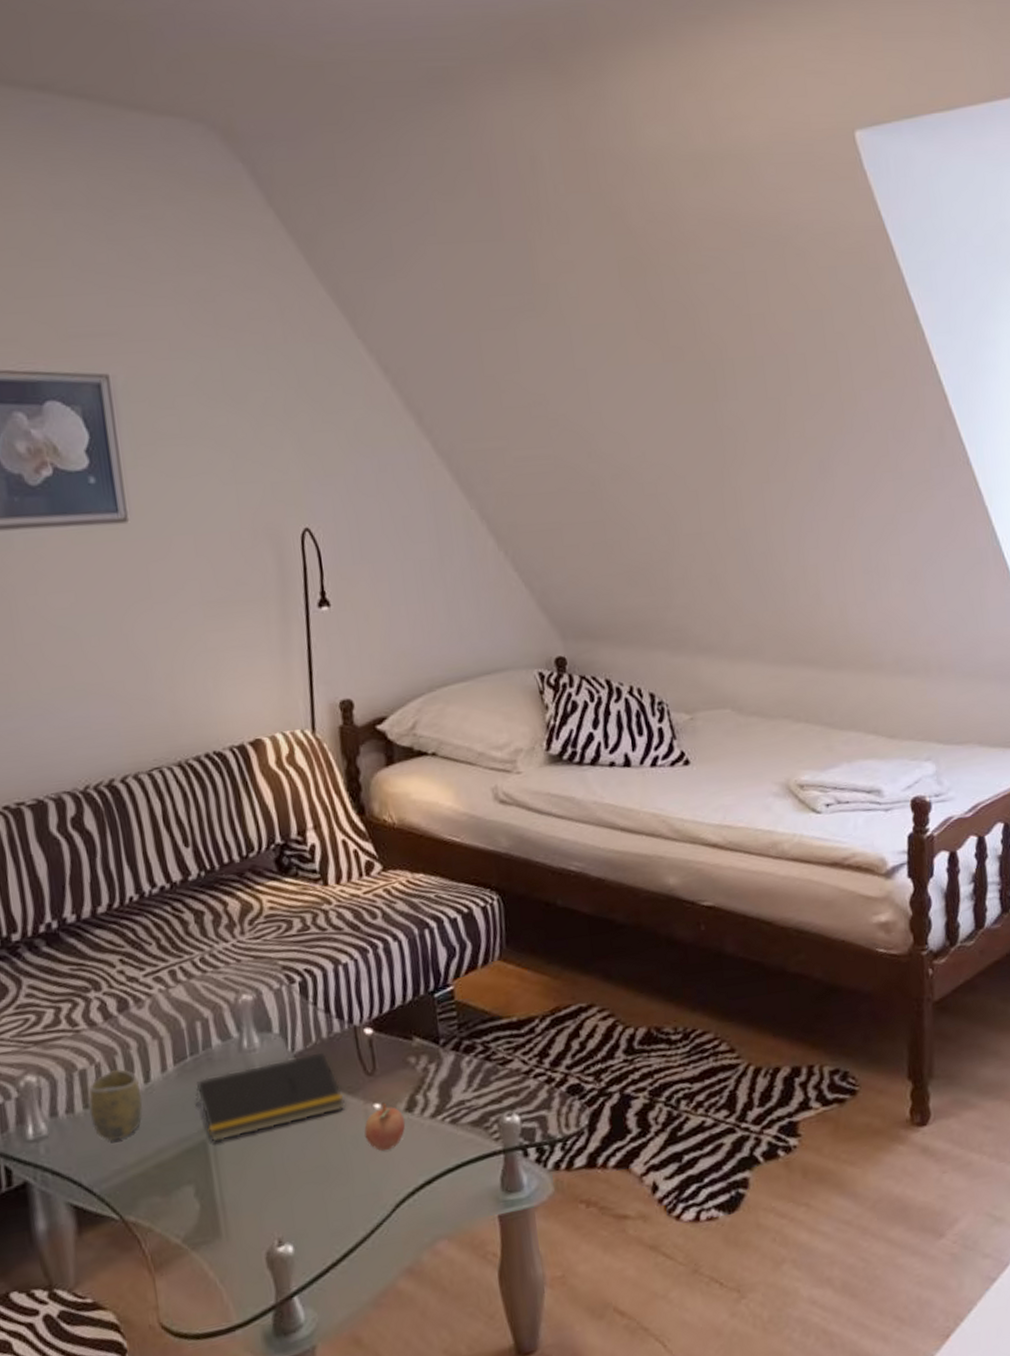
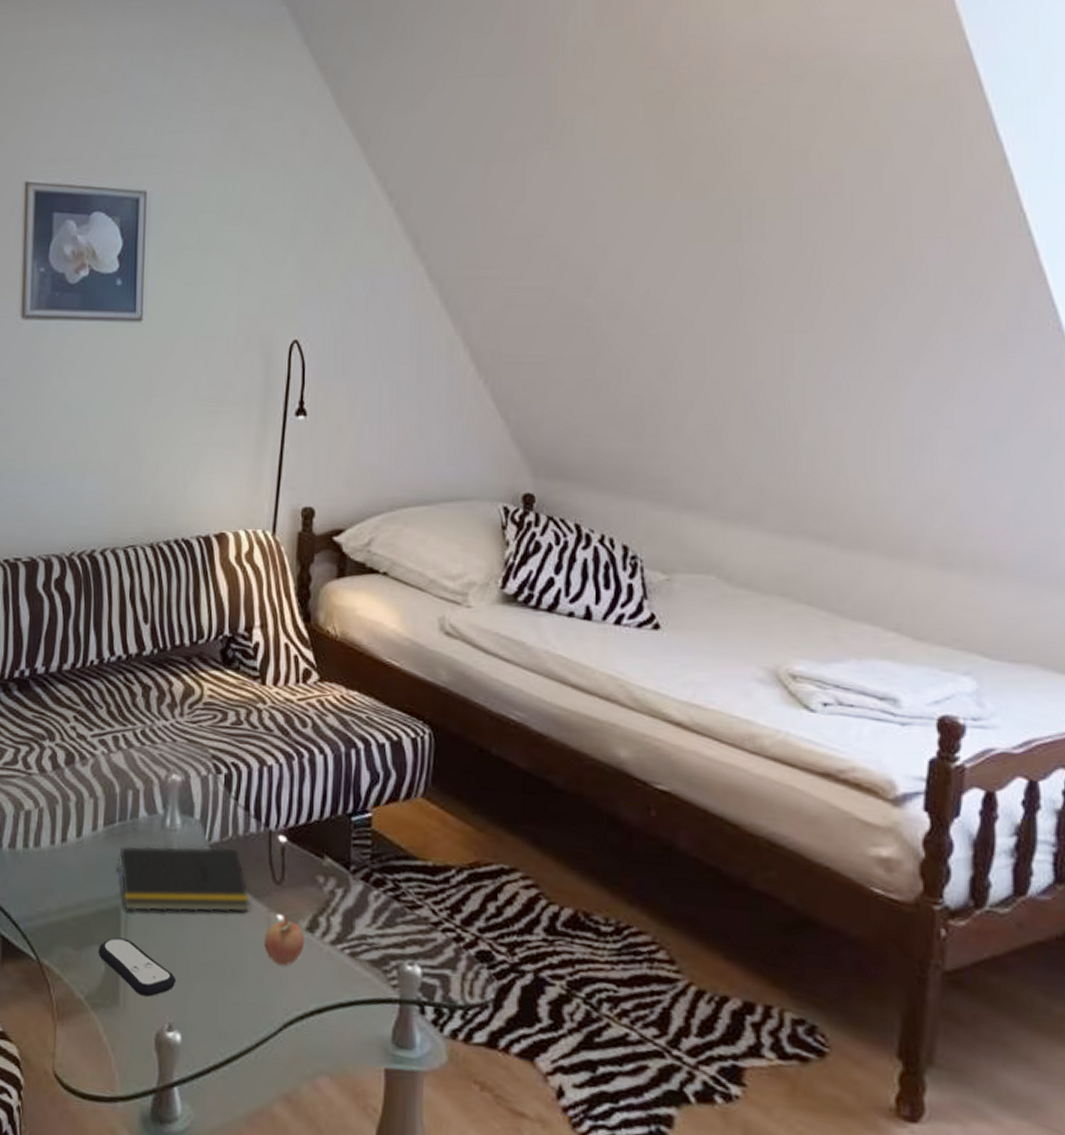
cup: present [88,1069,143,1141] -> none [28,817,73,884]
remote control: none [189,1170,280,1221] -> present [98,937,177,997]

